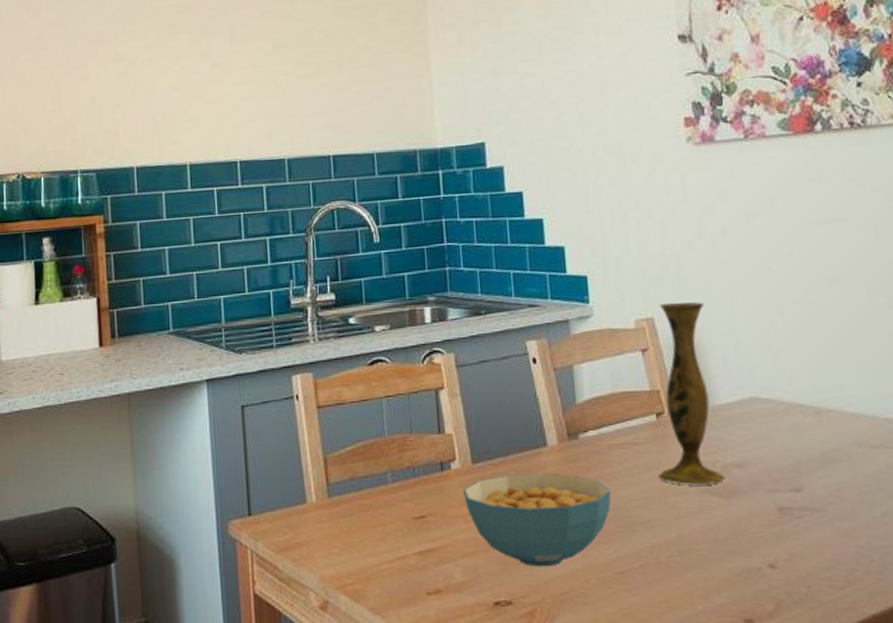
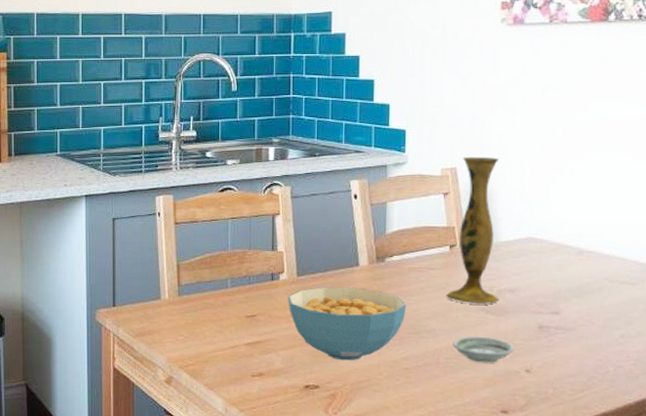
saucer: none [673,525,752,559] -> present [452,336,514,363]

